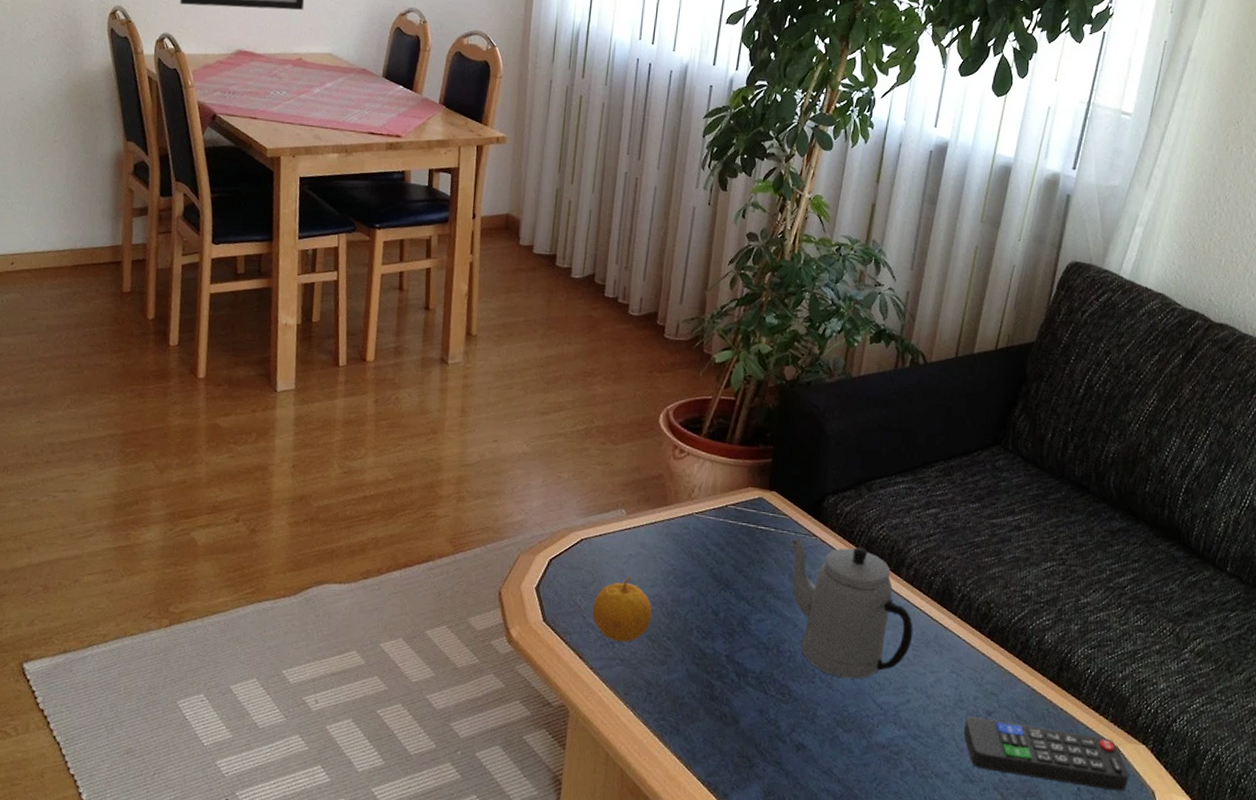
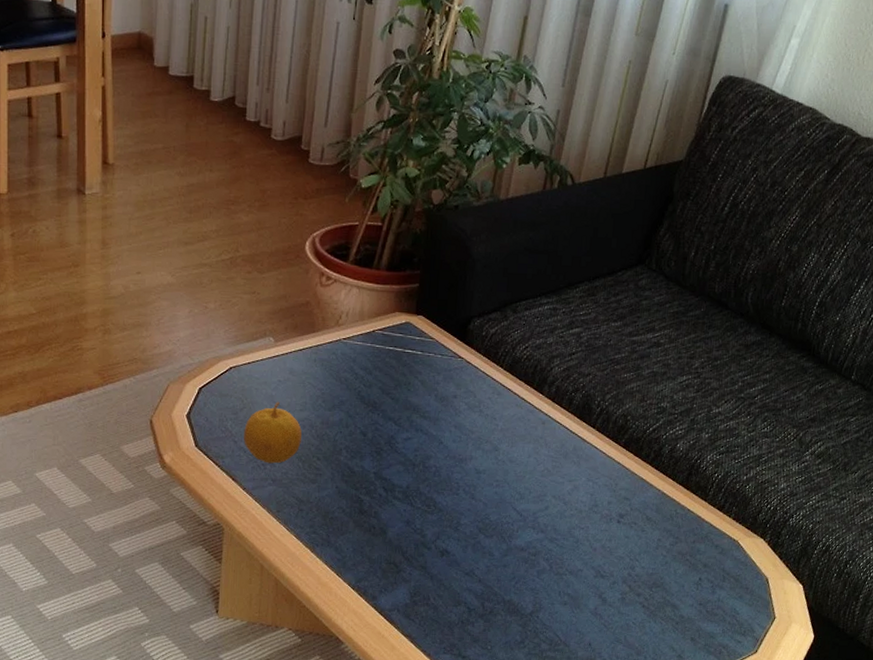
teapot: present [790,536,913,680] -> none [436,358,553,490]
remote control: present [963,716,1129,791] -> none [597,519,746,580]

